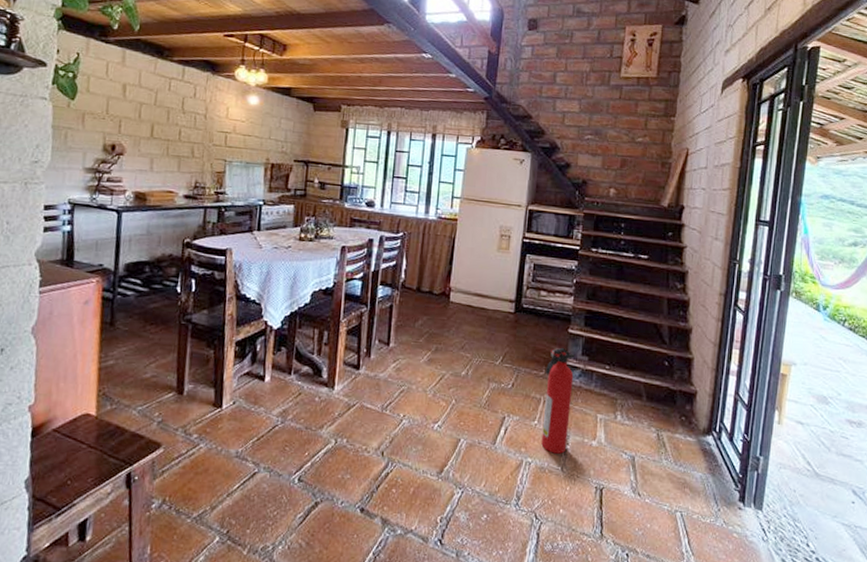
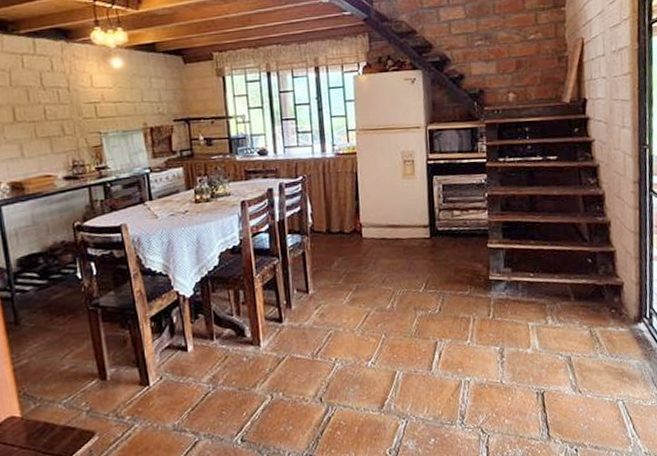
fire extinguisher: present [541,347,575,454] -> none [470,263,503,368]

